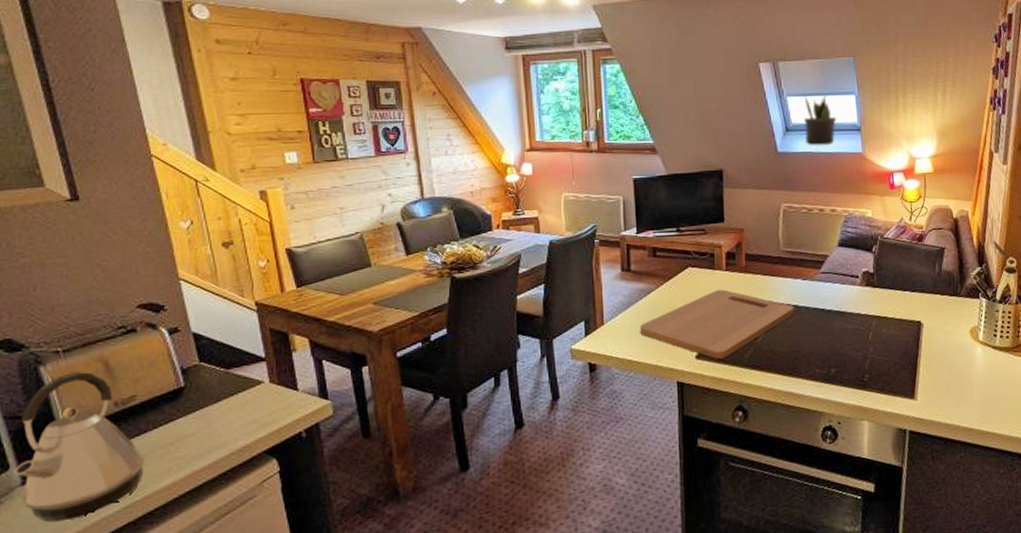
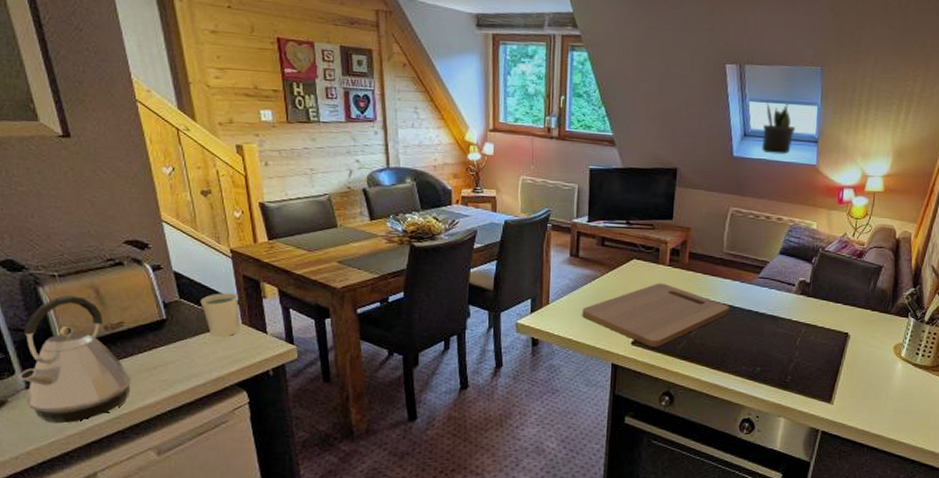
cup: none [223,350,268,401] -> present [200,293,240,337]

